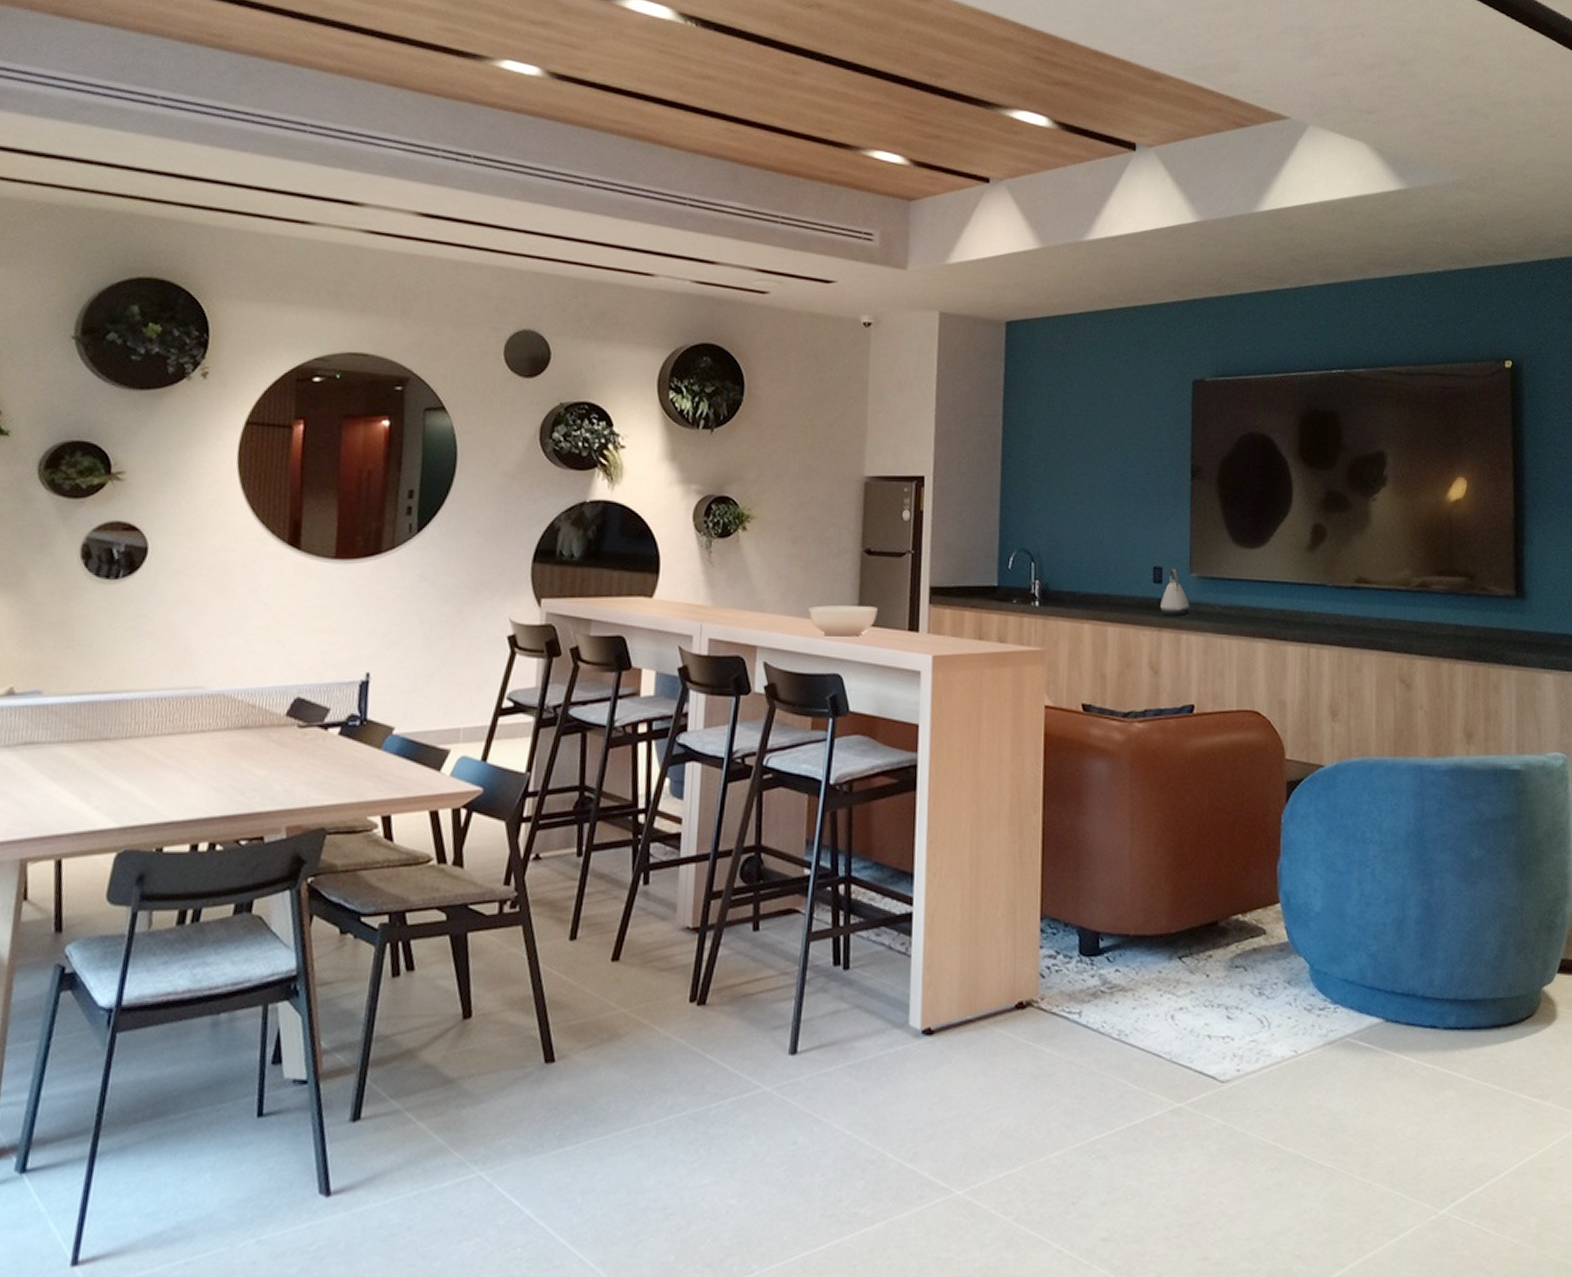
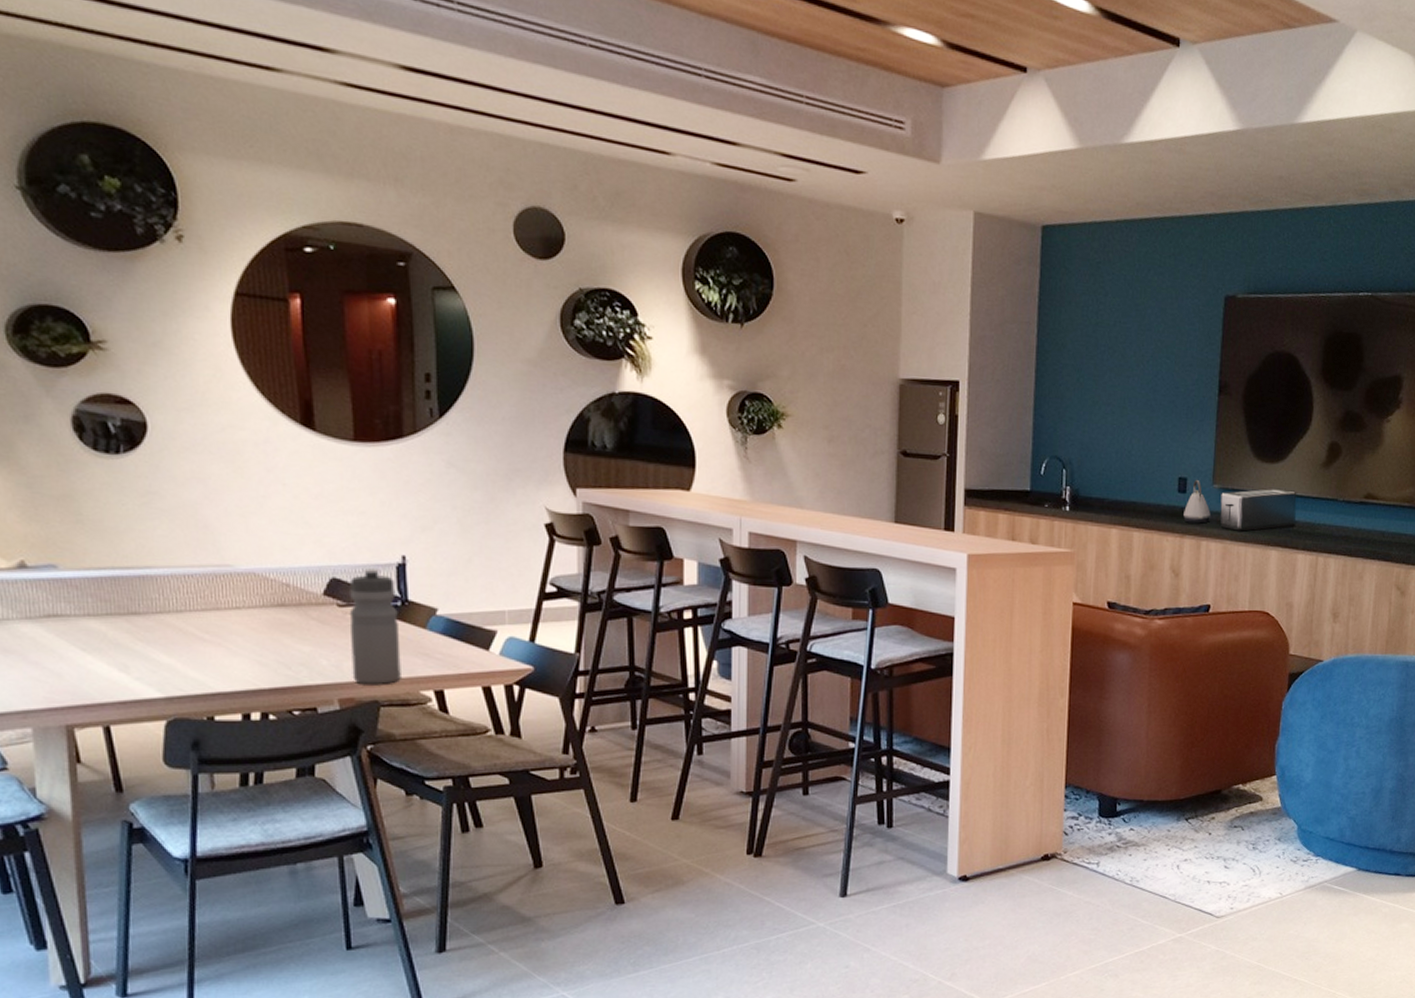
water bottle: none [303,687,356,810] -> present [349,569,401,684]
bowl: present [808,605,879,637] -> none [847,503,916,534]
toaster: none [1199,575,1282,624] -> present [1220,488,1297,533]

